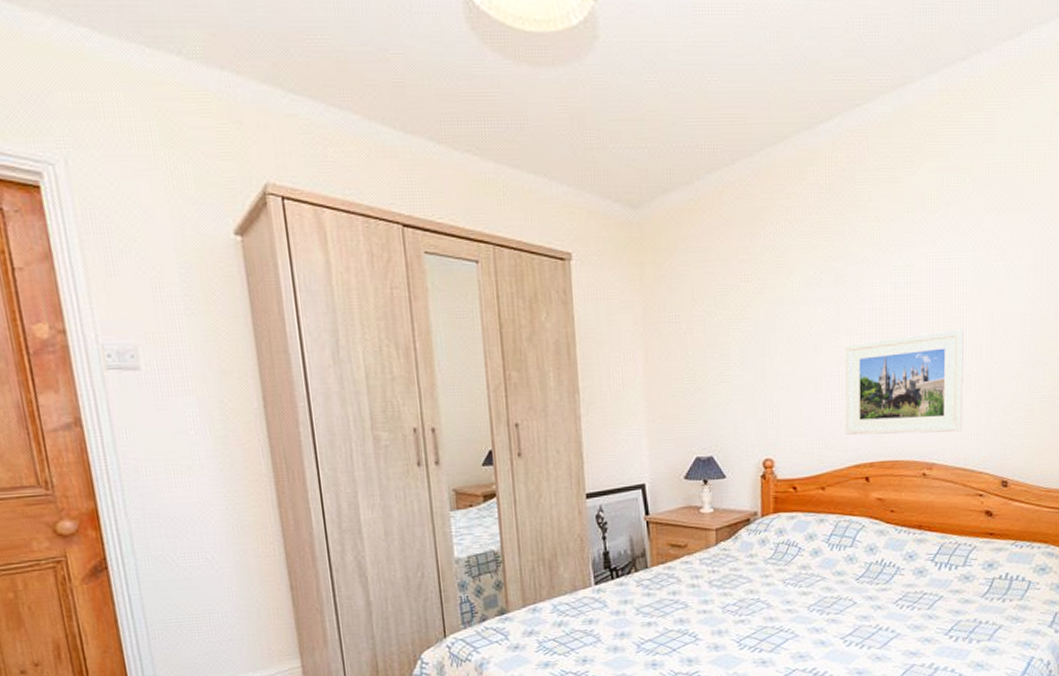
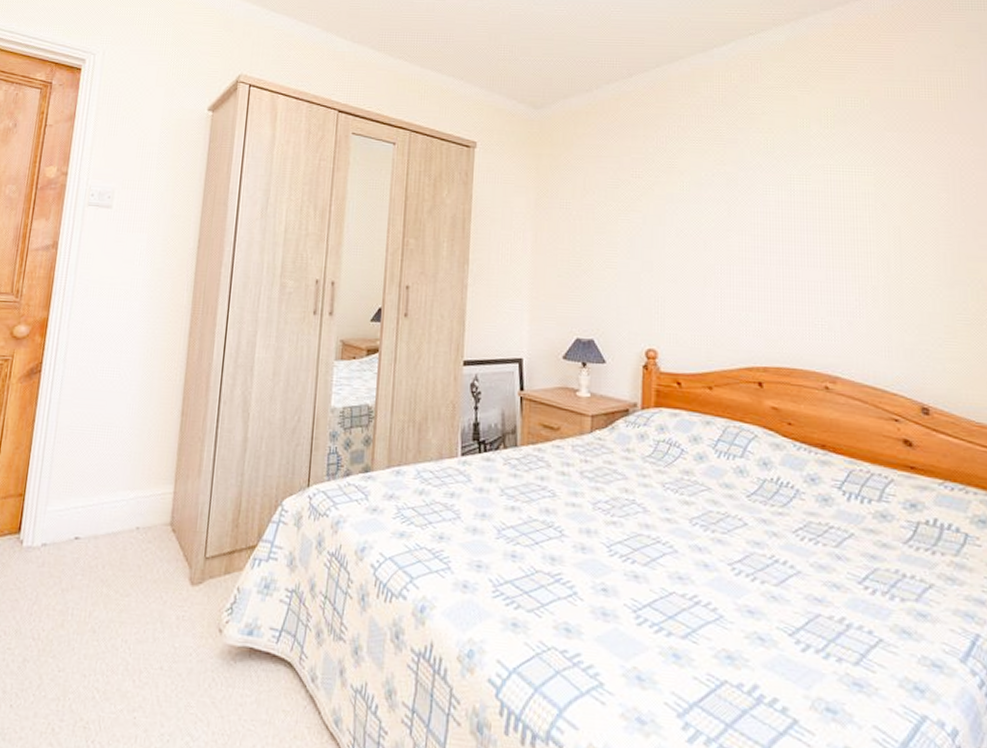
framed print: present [844,329,964,436] -> none [736,240,871,347]

